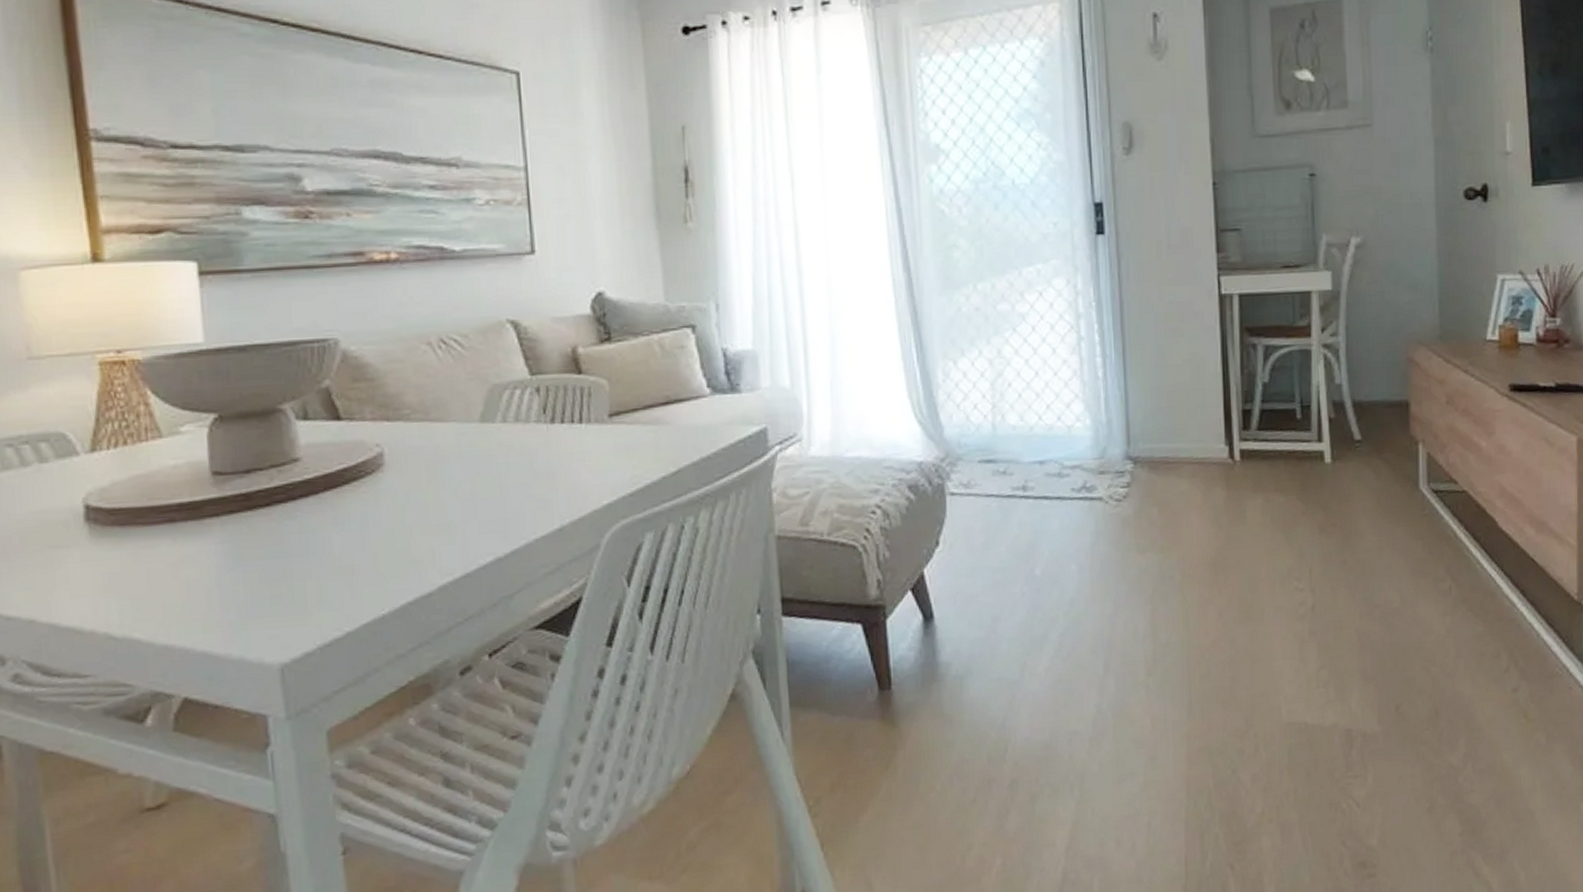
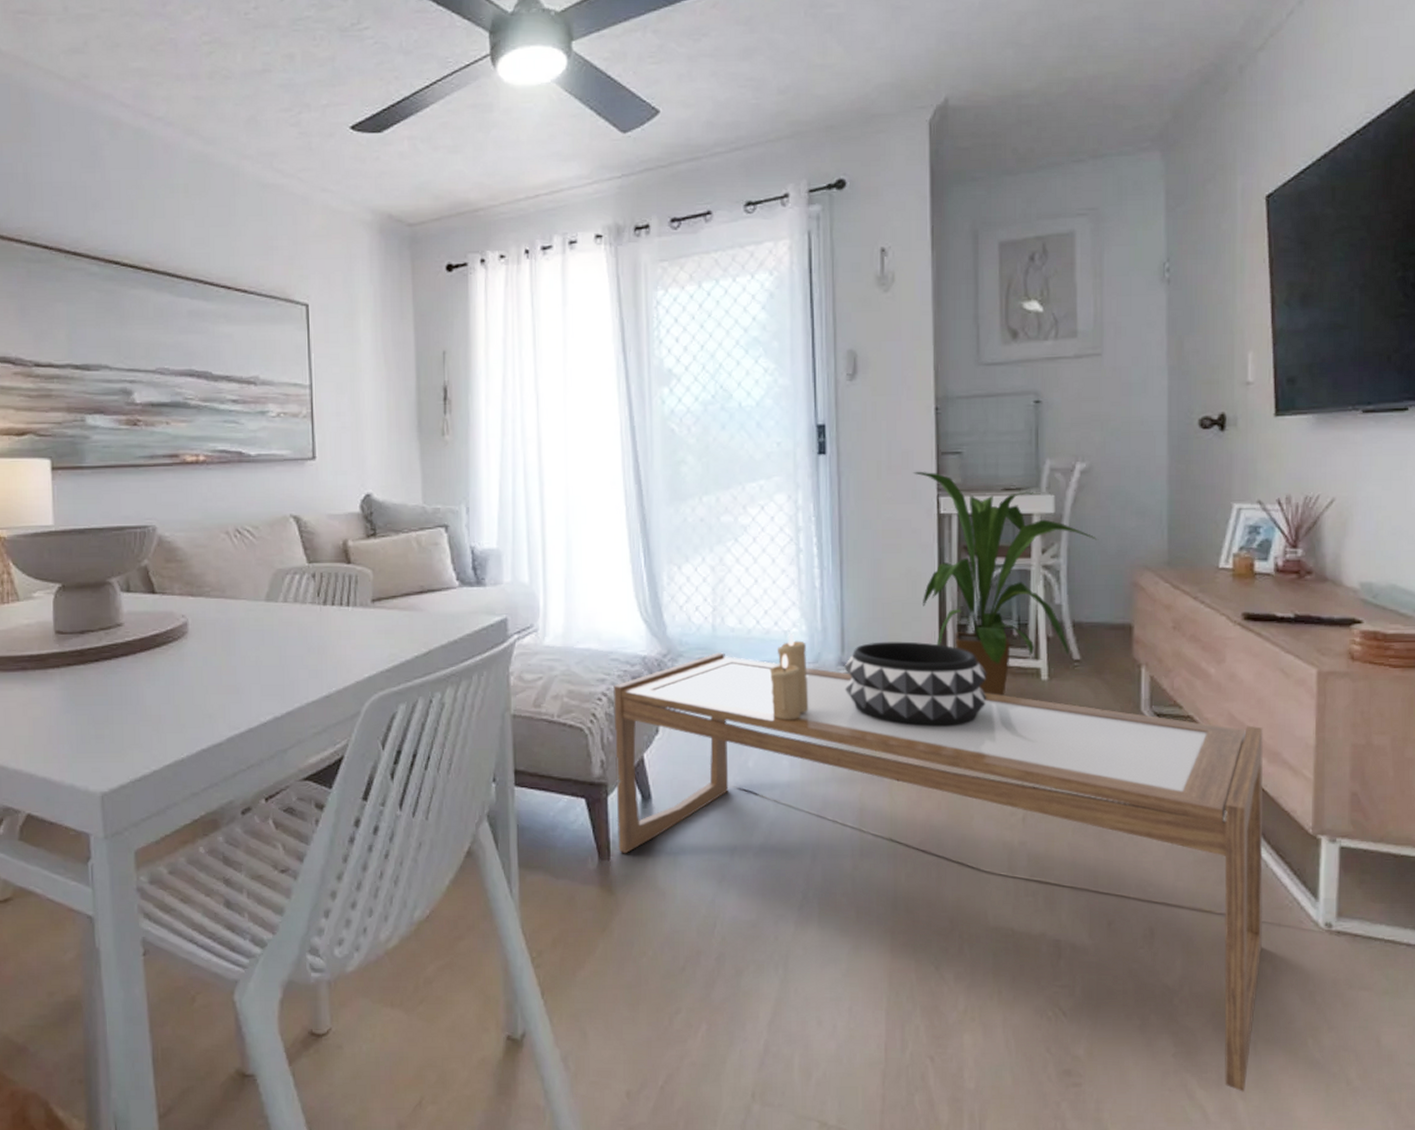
coffee table: none [887,453,1537,863] -> present [612,652,1264,1092]
candle: none [1054,428,1096,522] -> present [769,633,809,720]
decorative bowl: none [1130,430,1273,520] -> present [844,641,987,727]
house plant: none [1193,250,1375,482] -> present [913,471,1099,696]

